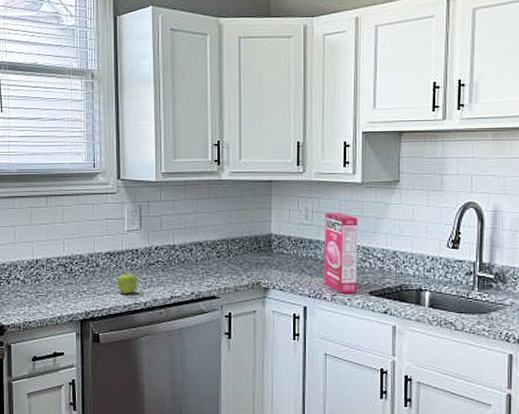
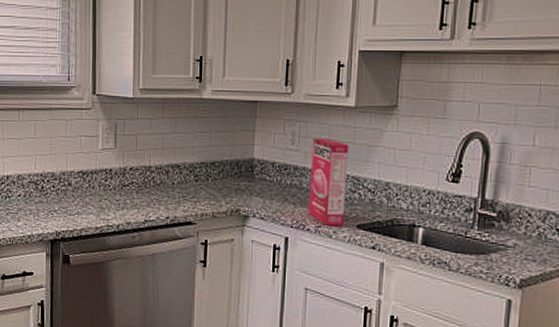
fruit: present [117,273,137,294] -> none [89,193,110,215]

